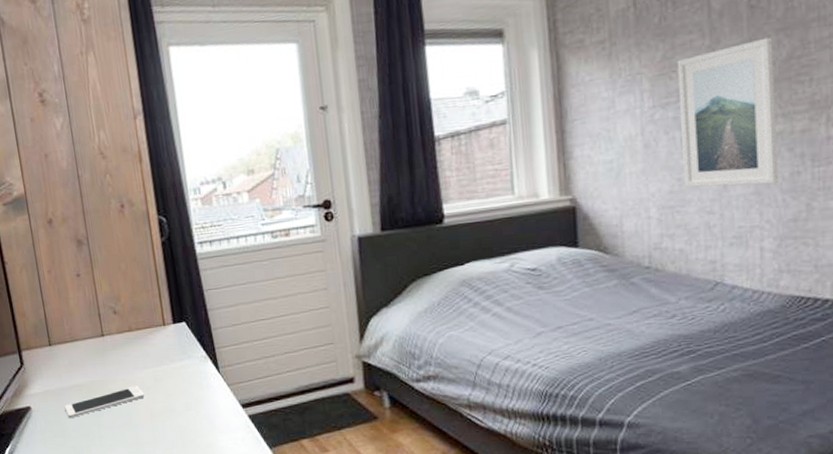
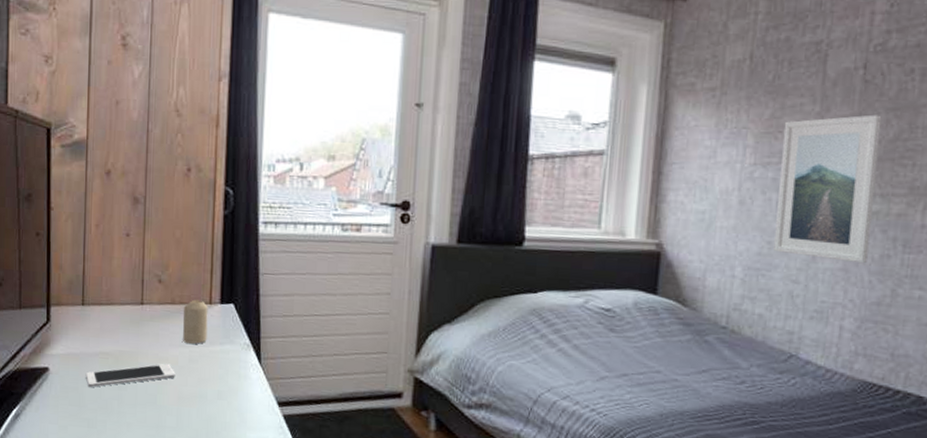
candle: none [140,323,167,365] -> present [182,299,208,344]

